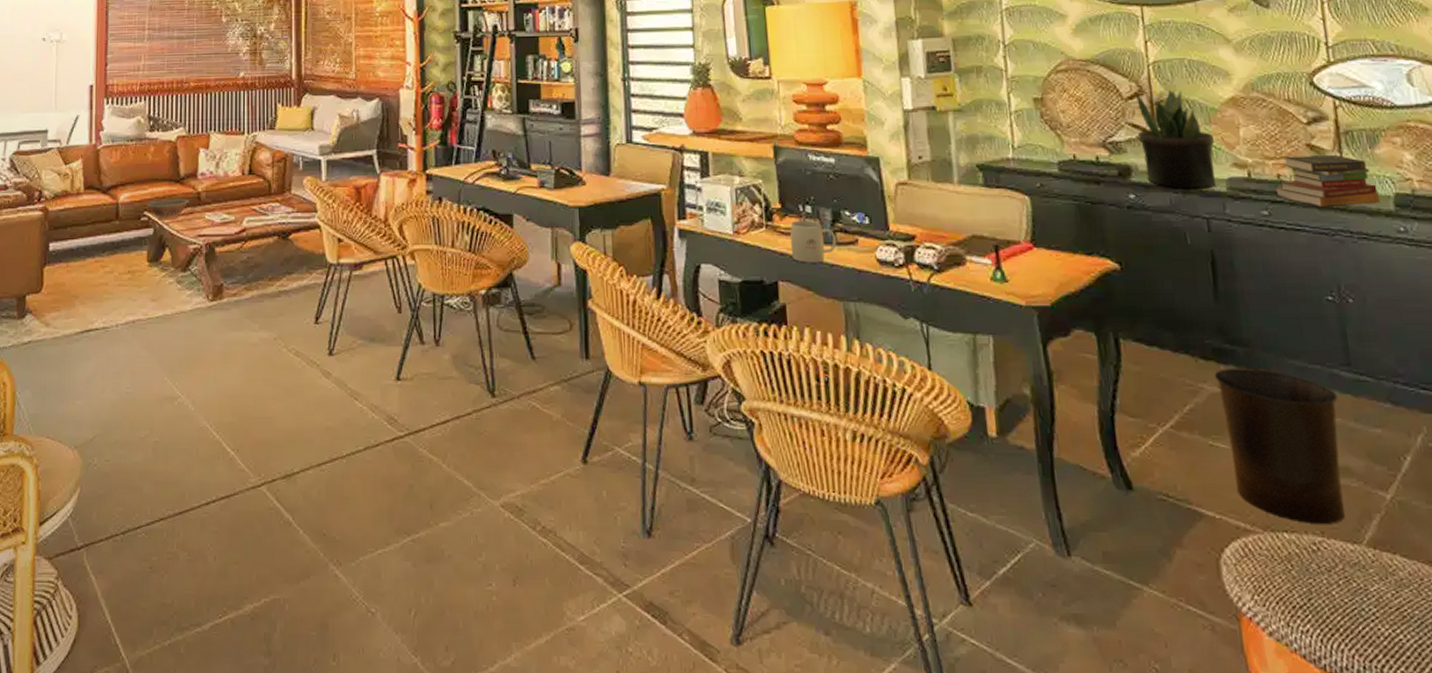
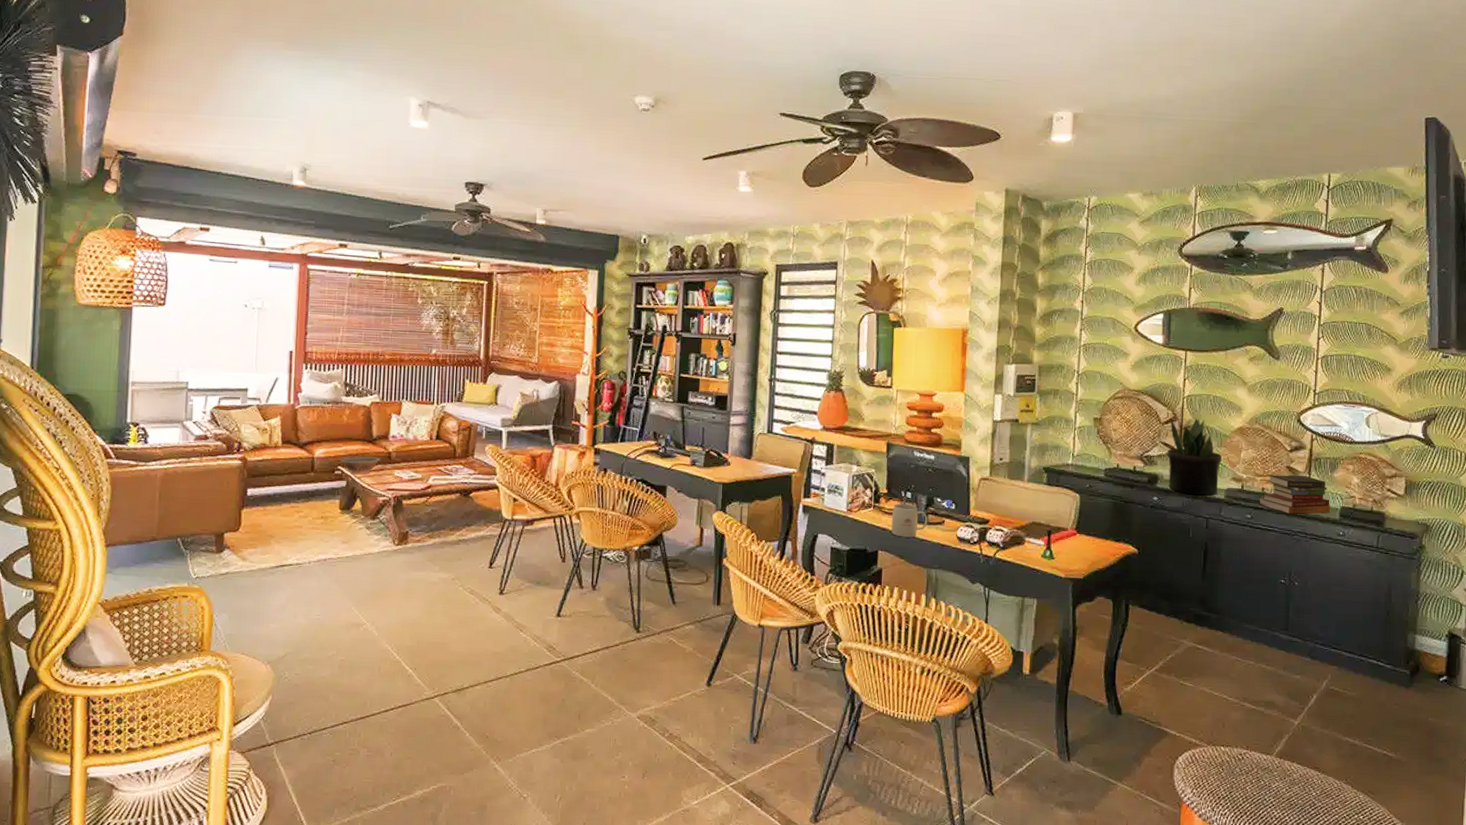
waste bin: present [1214,367,1345,524] -> none [1192,629,1275,741]

